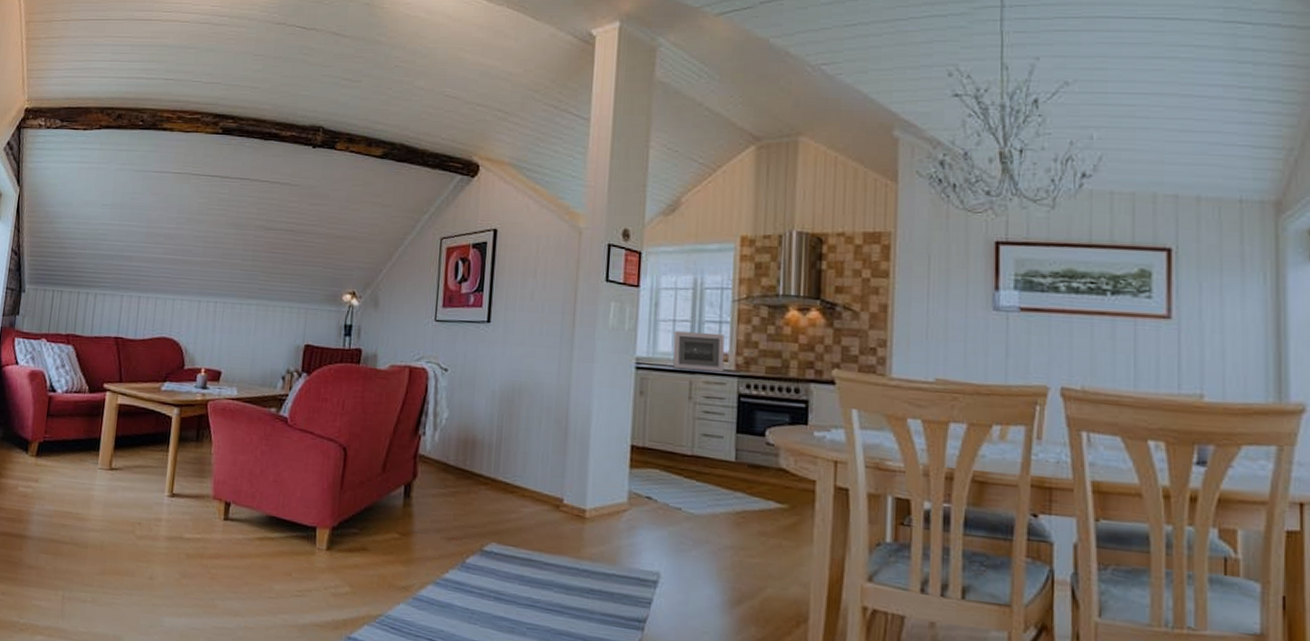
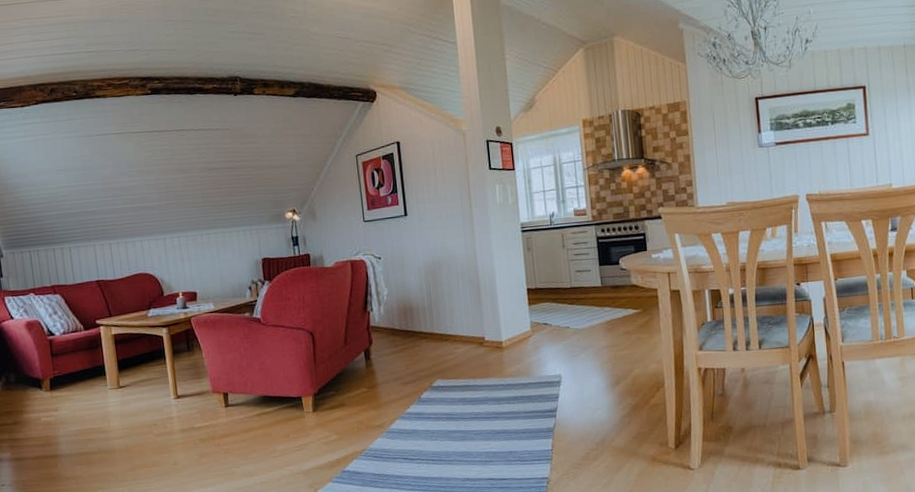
picture frame: present [673,330,725,372] -> none [545,195,585,228]

